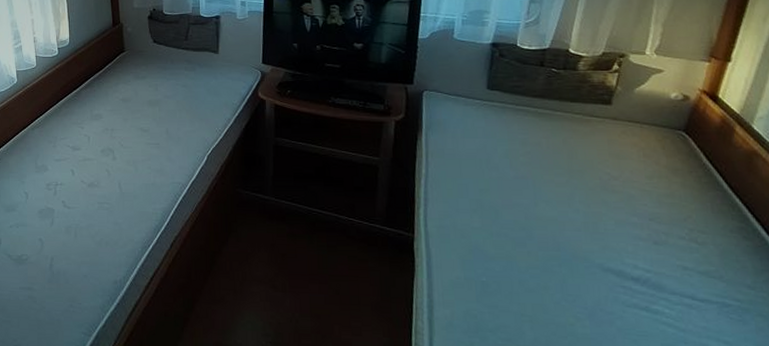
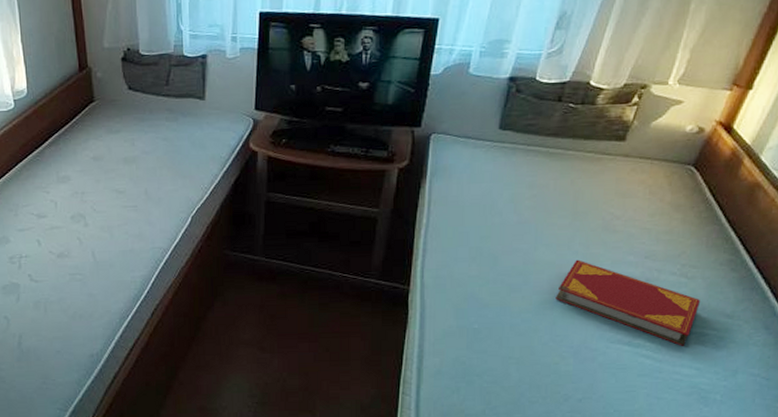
hardback book: none [562,217,716,316] -> present [555,259,700,346]

